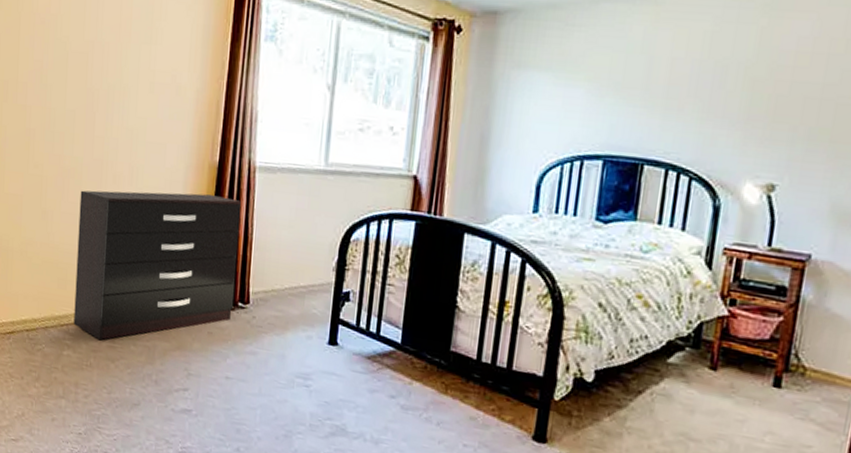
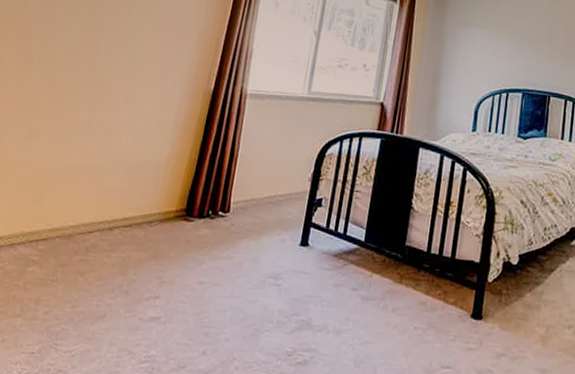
dresser: present [73,190,242,341] -> none [44,112,231,254]

